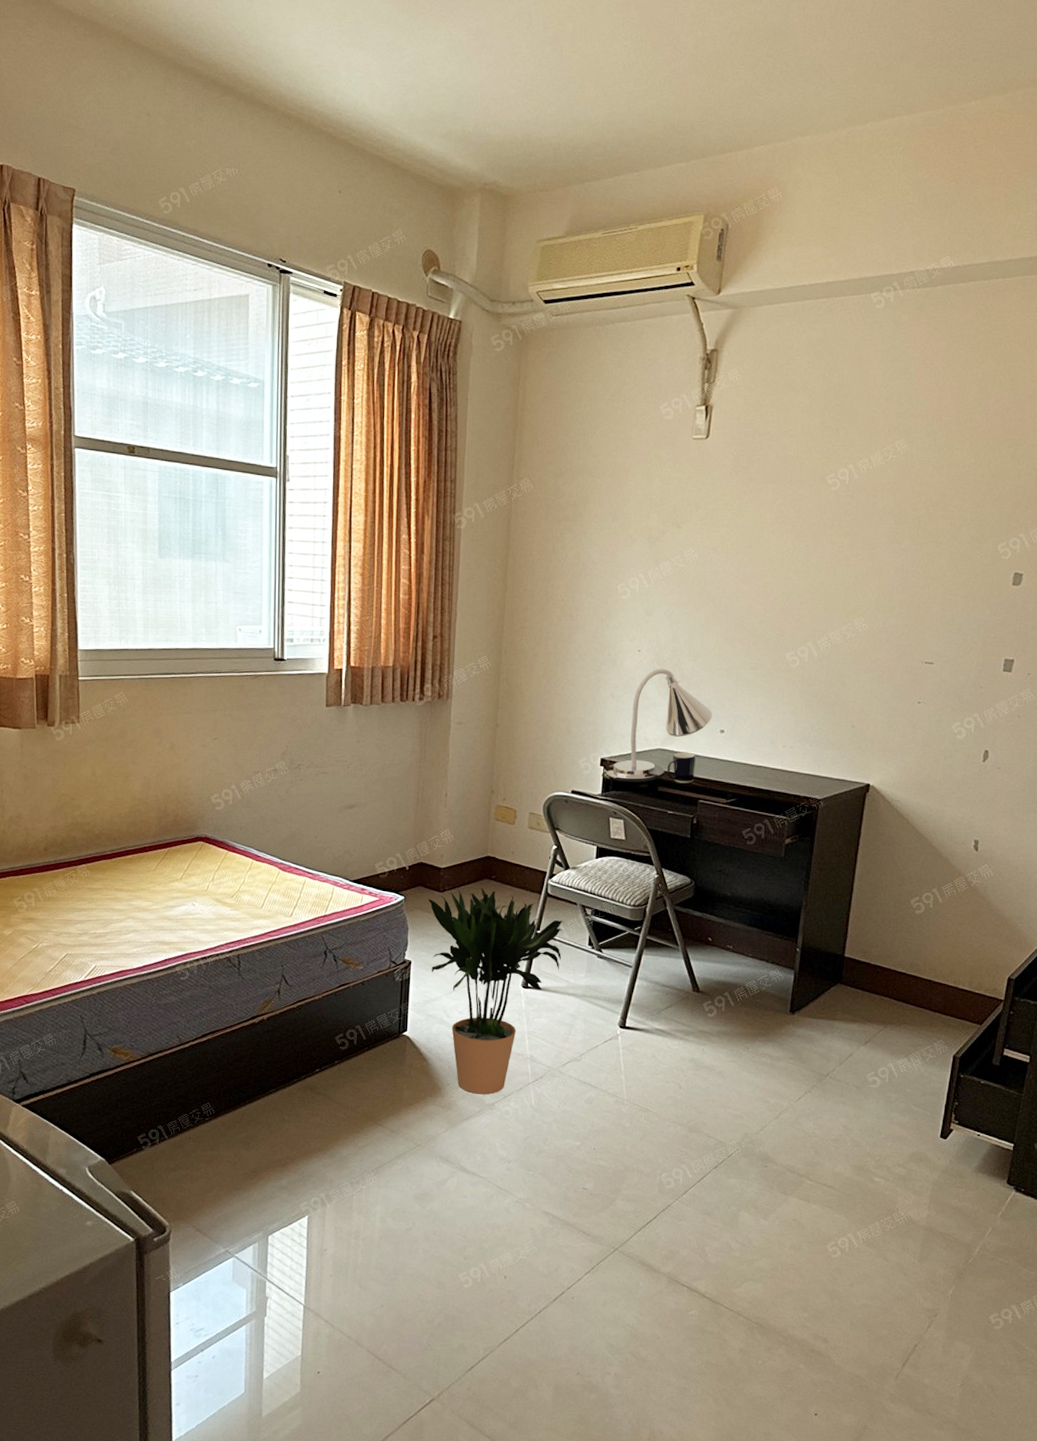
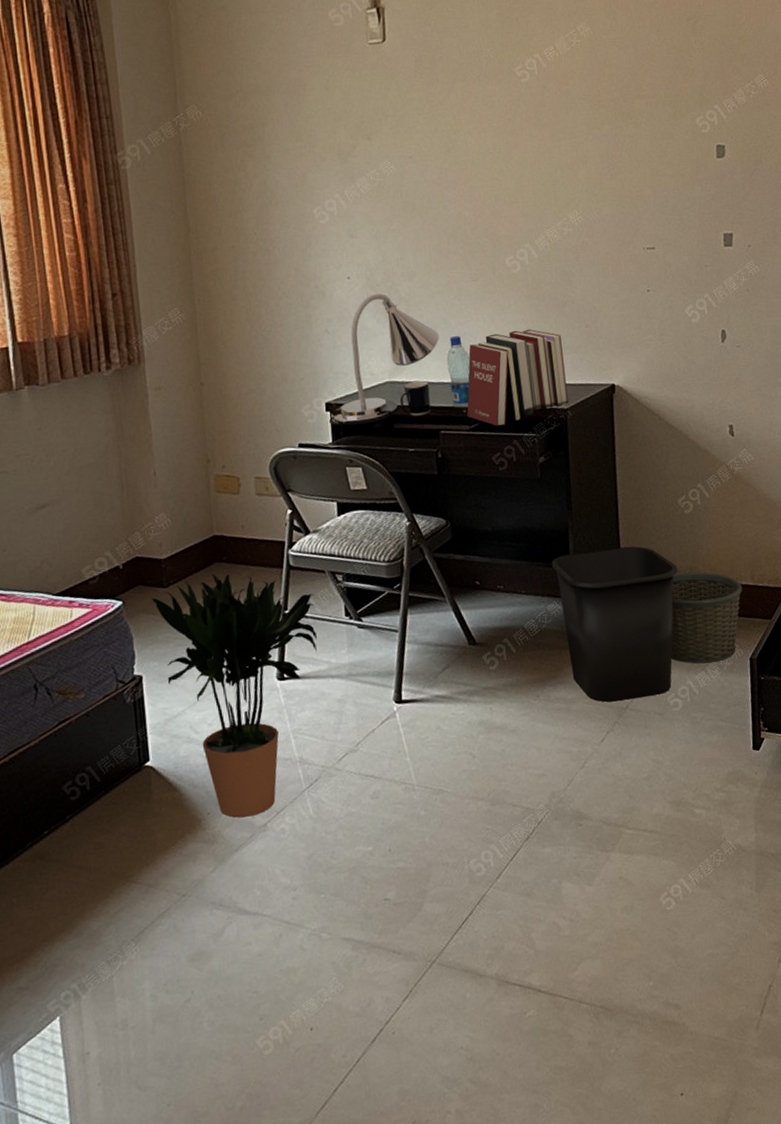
bottle: none [714,717,738,789] -> present [447,336,471,414]
books: none [726,720,826,805] -> present [466,329,569,427]
waste bin: none [780,929,899,1070] -> present [551,546,678,702]
basket: none [877,966,959,1052] -> present [670,572,743,664]

